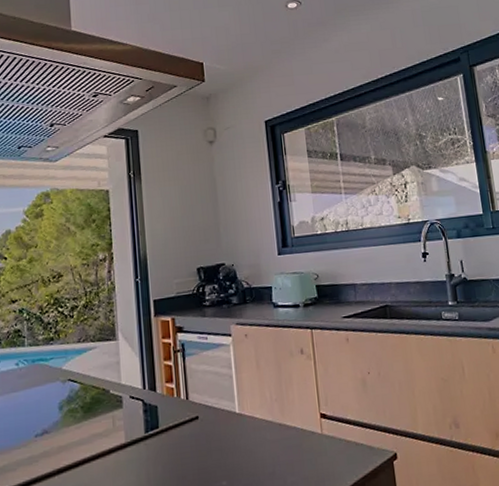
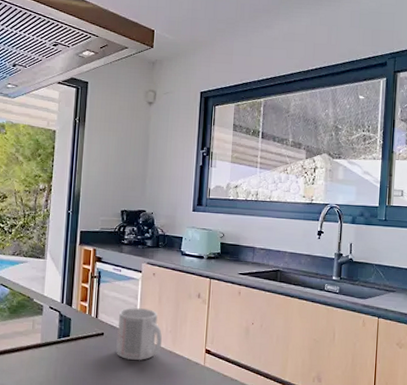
mug: none [212,377,269,443] -> present [116,308,163,360]

